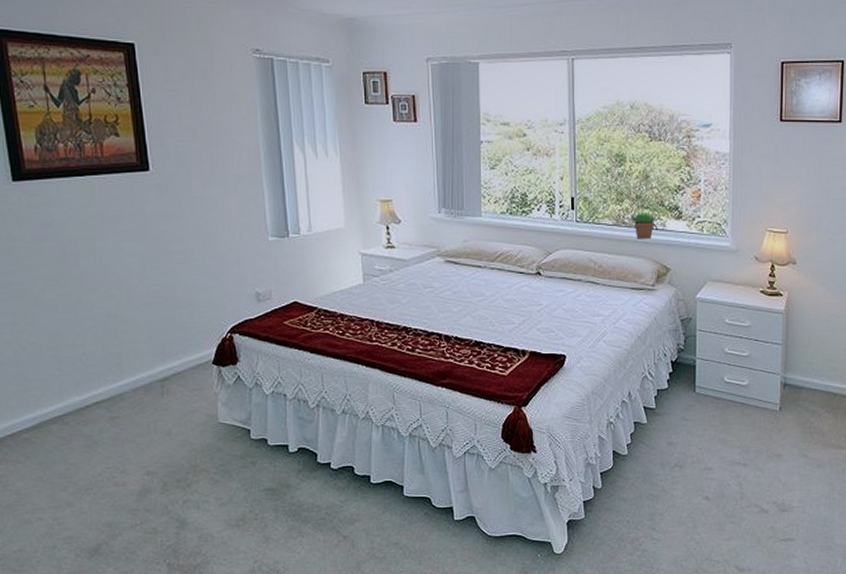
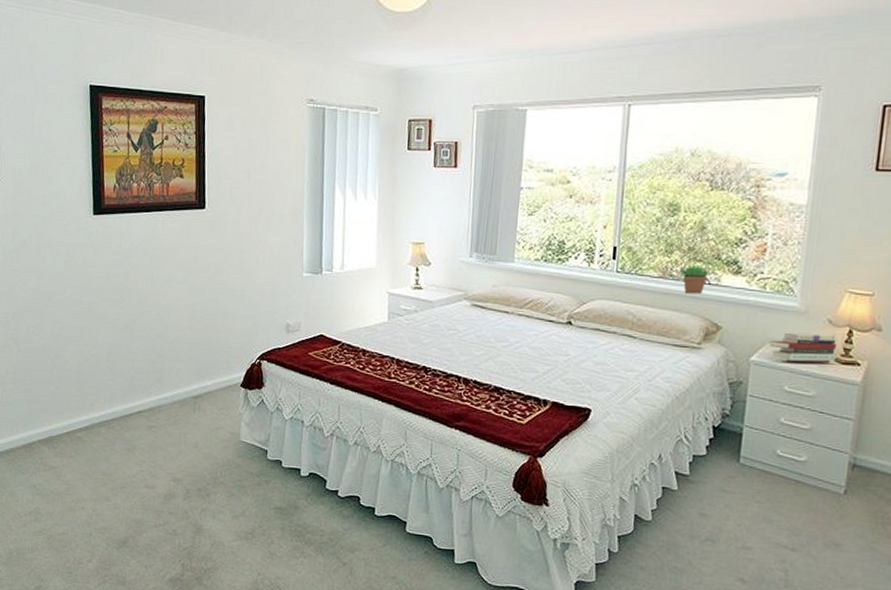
books: none [710,269,764,297] -> present [769,332,837,364]

